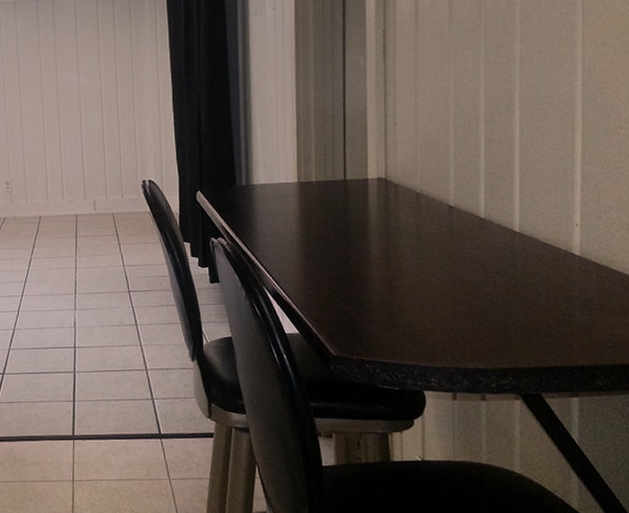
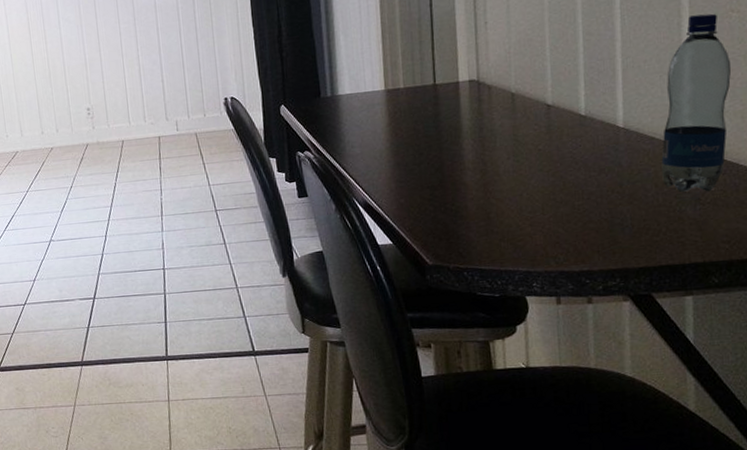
bottle: none [553,129,618,298] -> present [661,13,731,192]

